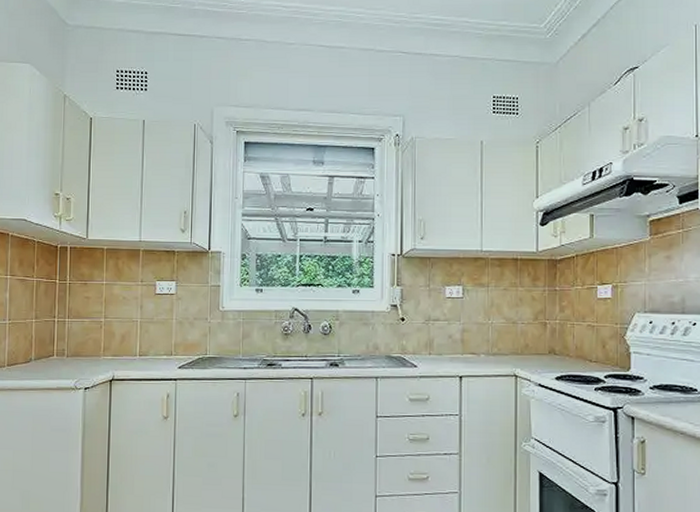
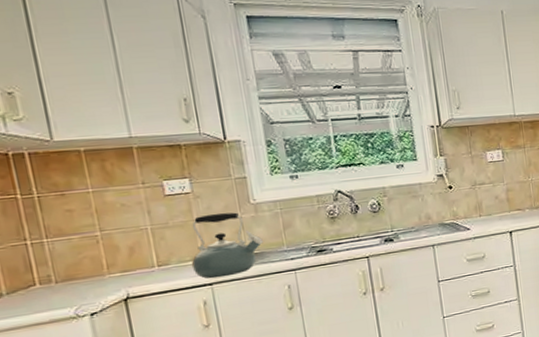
kettle: none [164,315,225,375] -> present [191,212,264,279]

